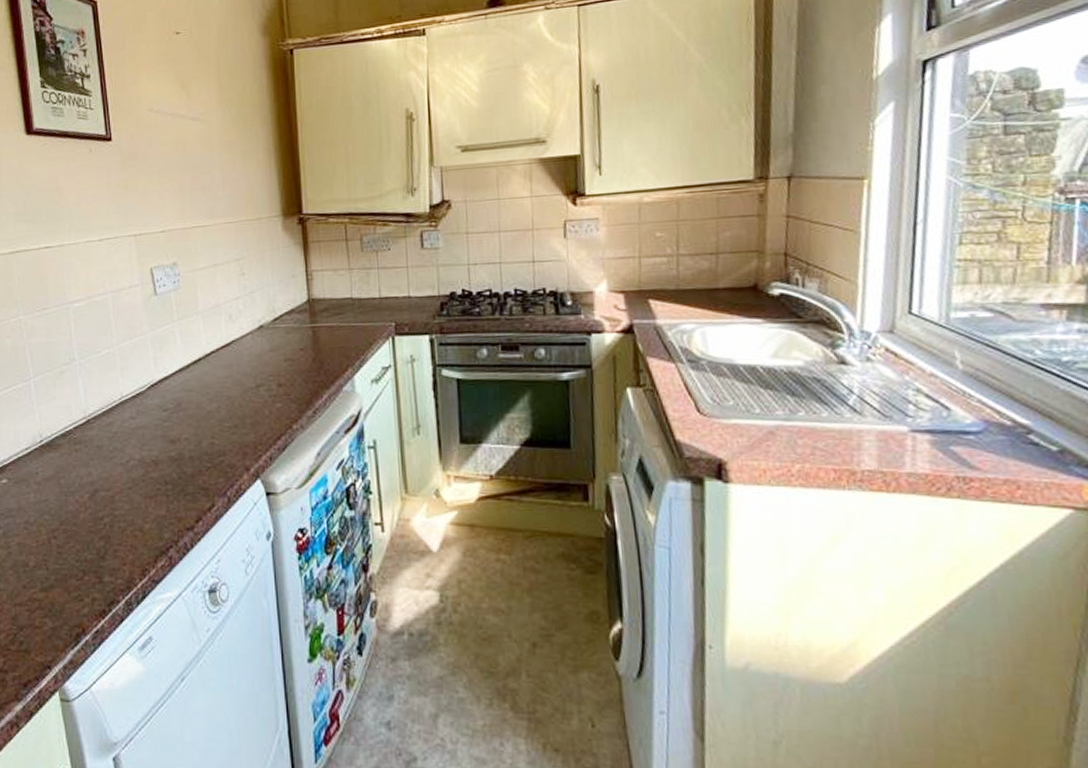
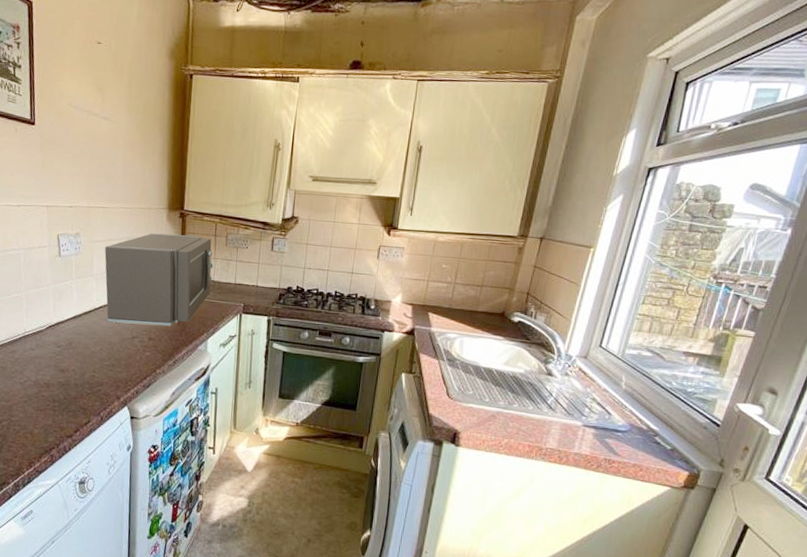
microwave: none [210,243,350,370] -> present [104,233,214,326]

